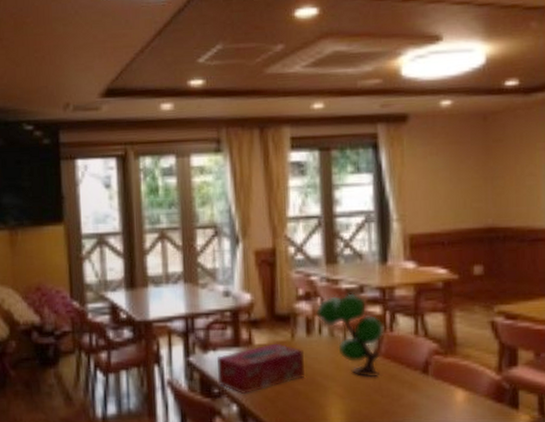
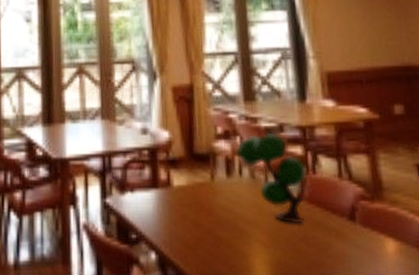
tissue box: present [216,343,304,394] -> none [134,184,226,240]

